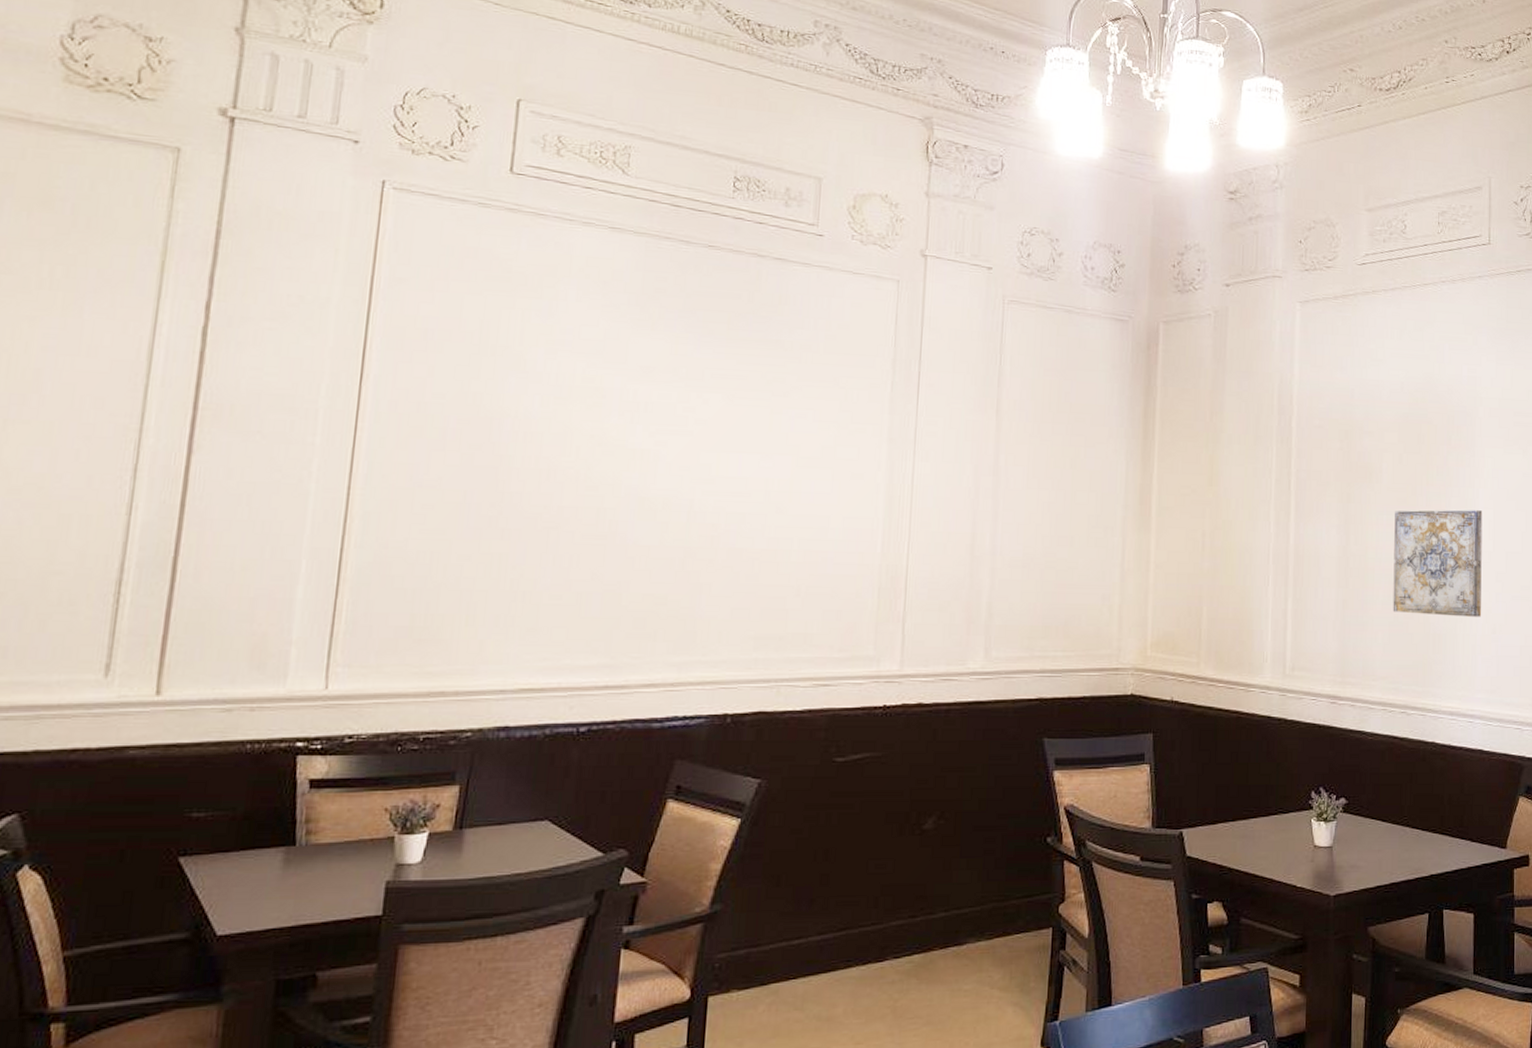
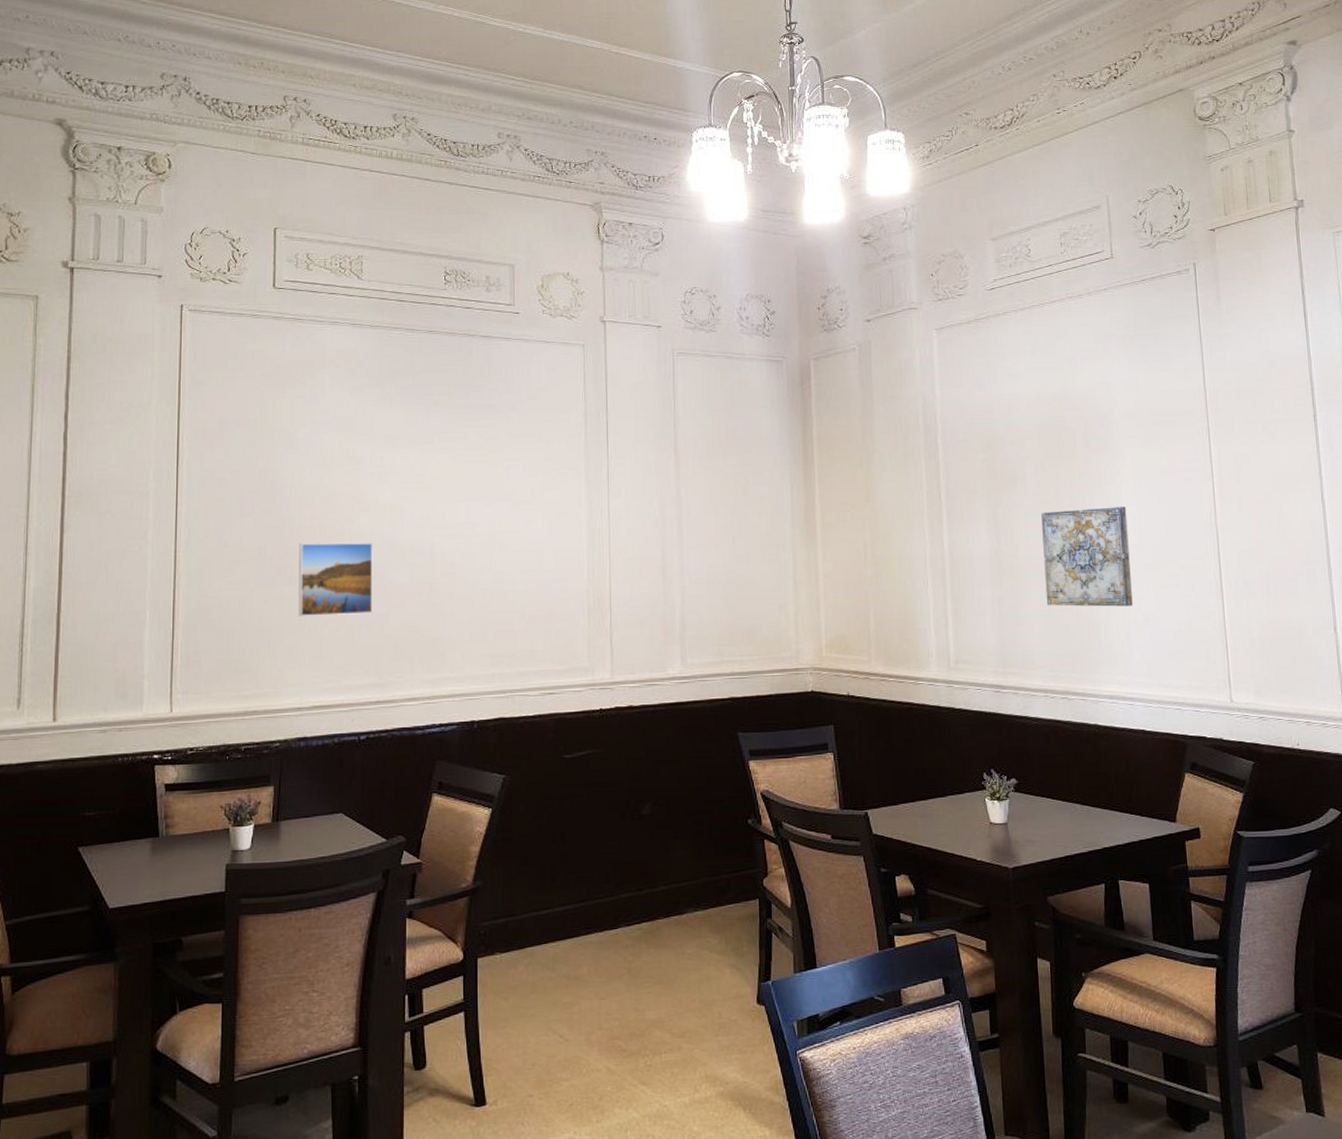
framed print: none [510,489,616,580] -> present [299,542,373,616]

